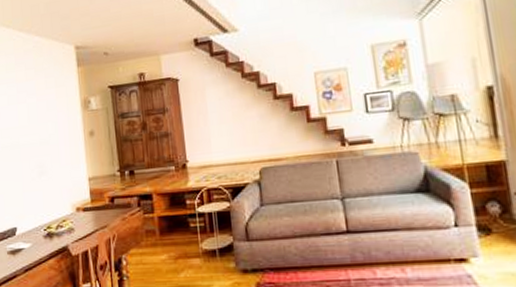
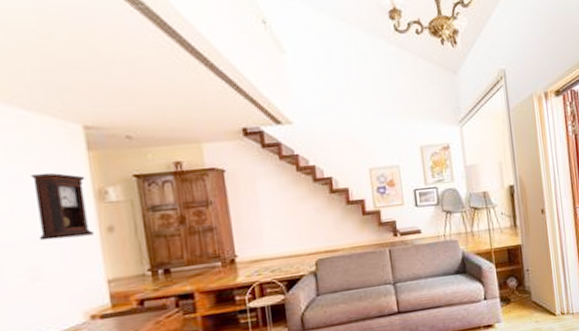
pendulum clock: none [40,86,80,142] -> present [30,172,94,241]

